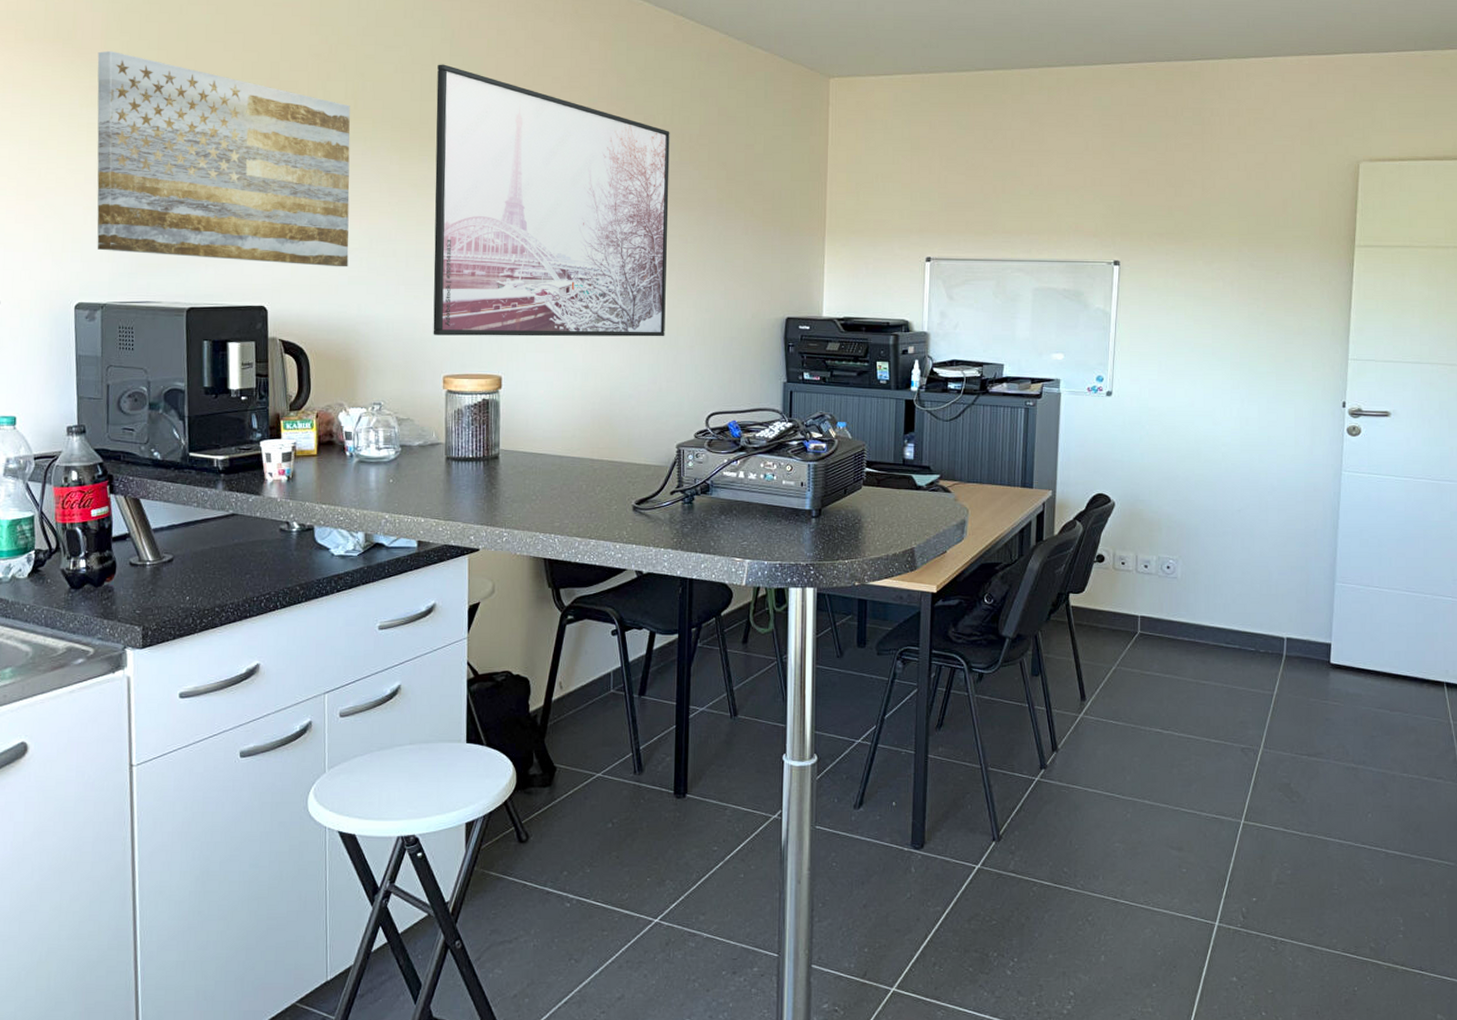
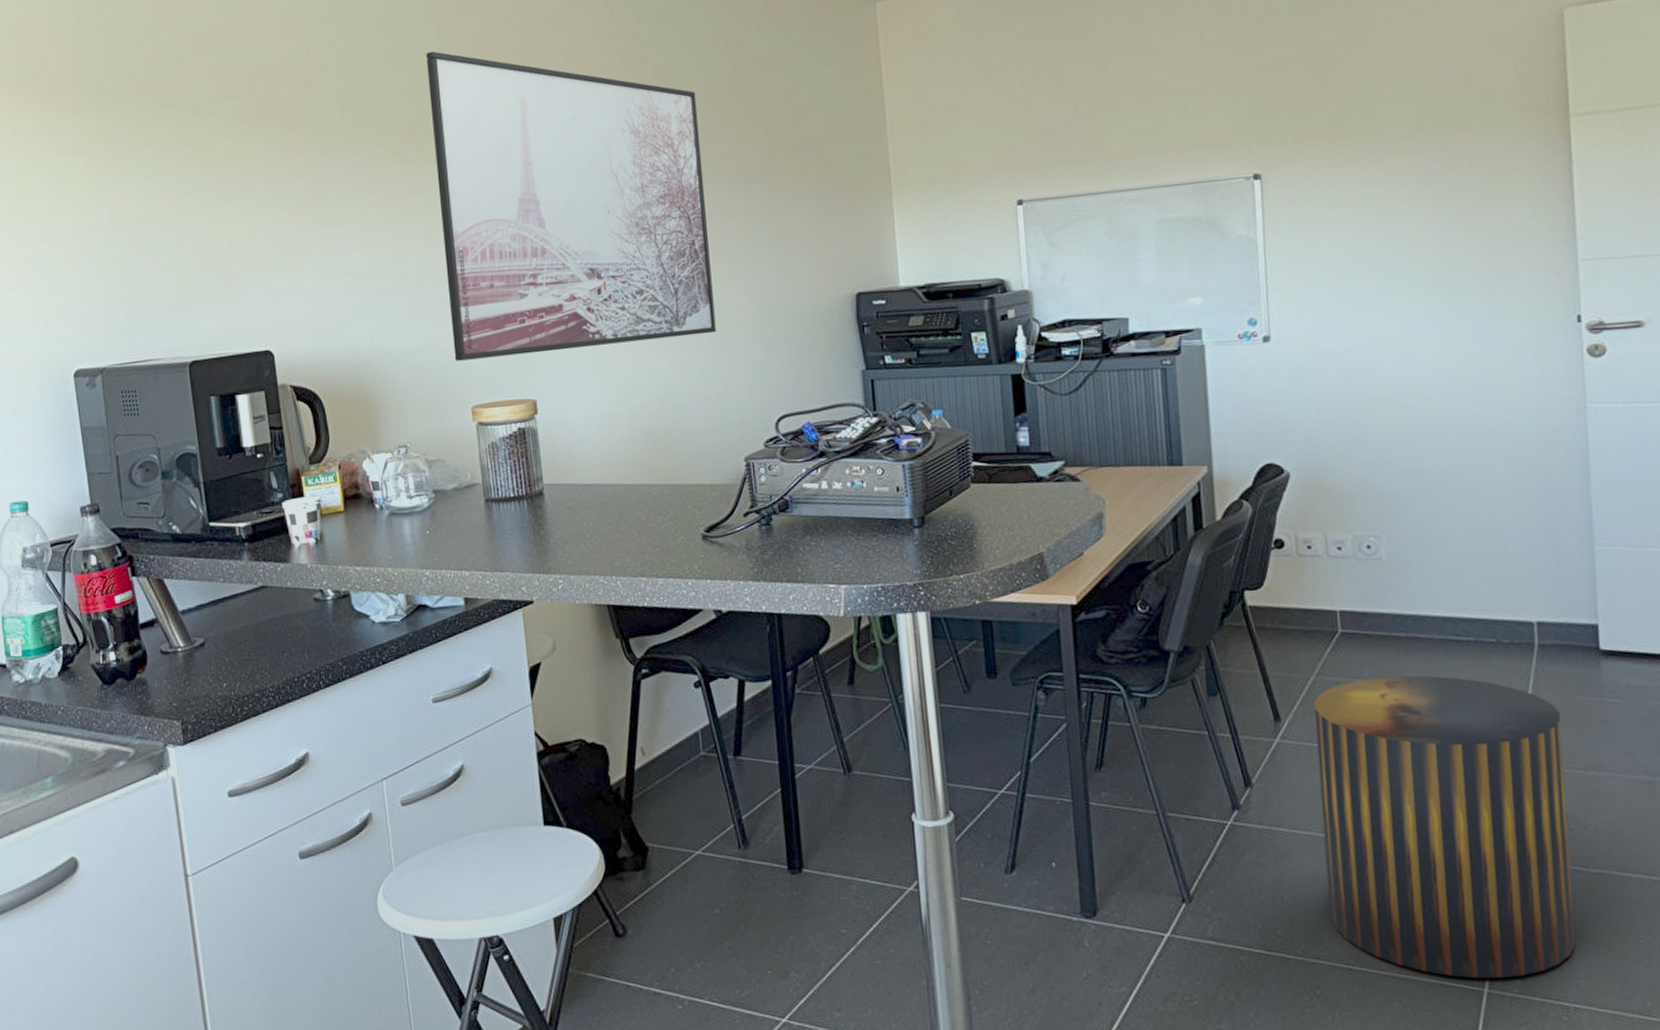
wall art: present [97,50,350,267] -> none [67,89,354,310]
stool: none [1106,671,1296,914] -> present [1313,675,1576,979]

